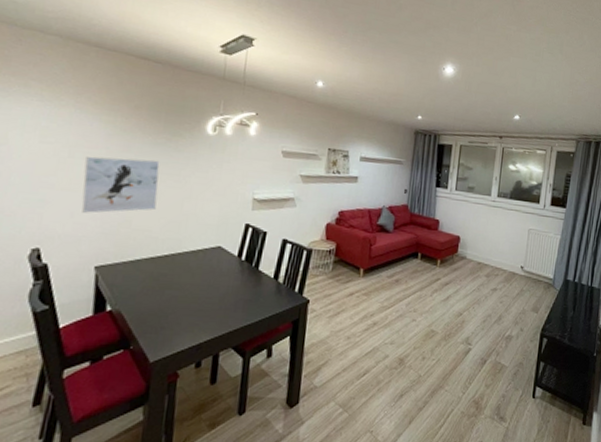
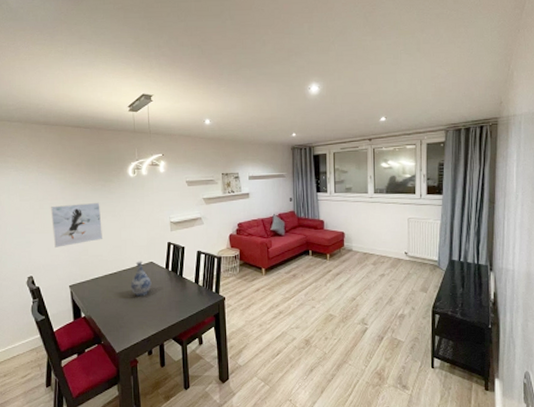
vase: none [184,243,216,290] -> present [130,261,152,297]

